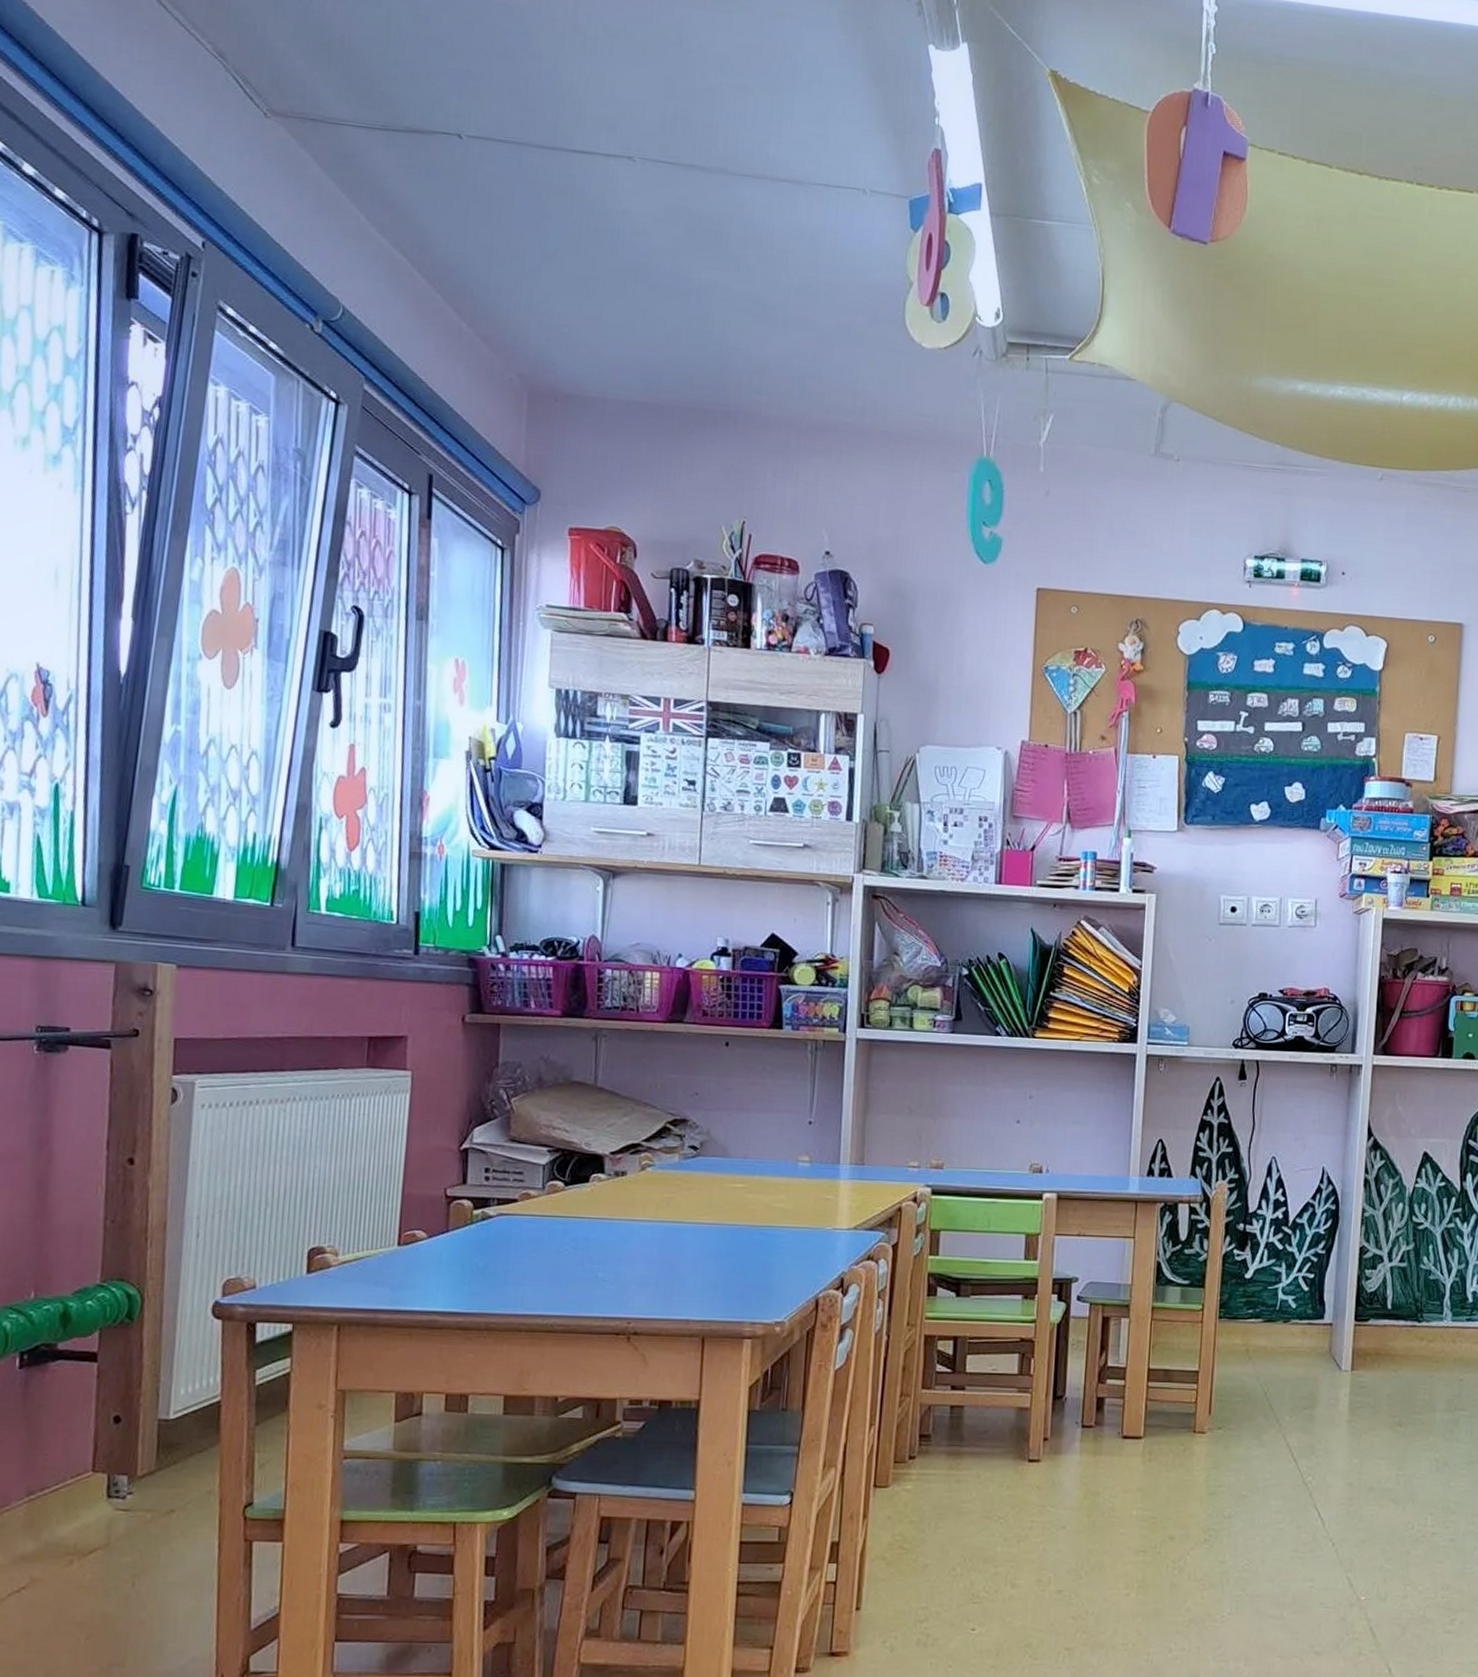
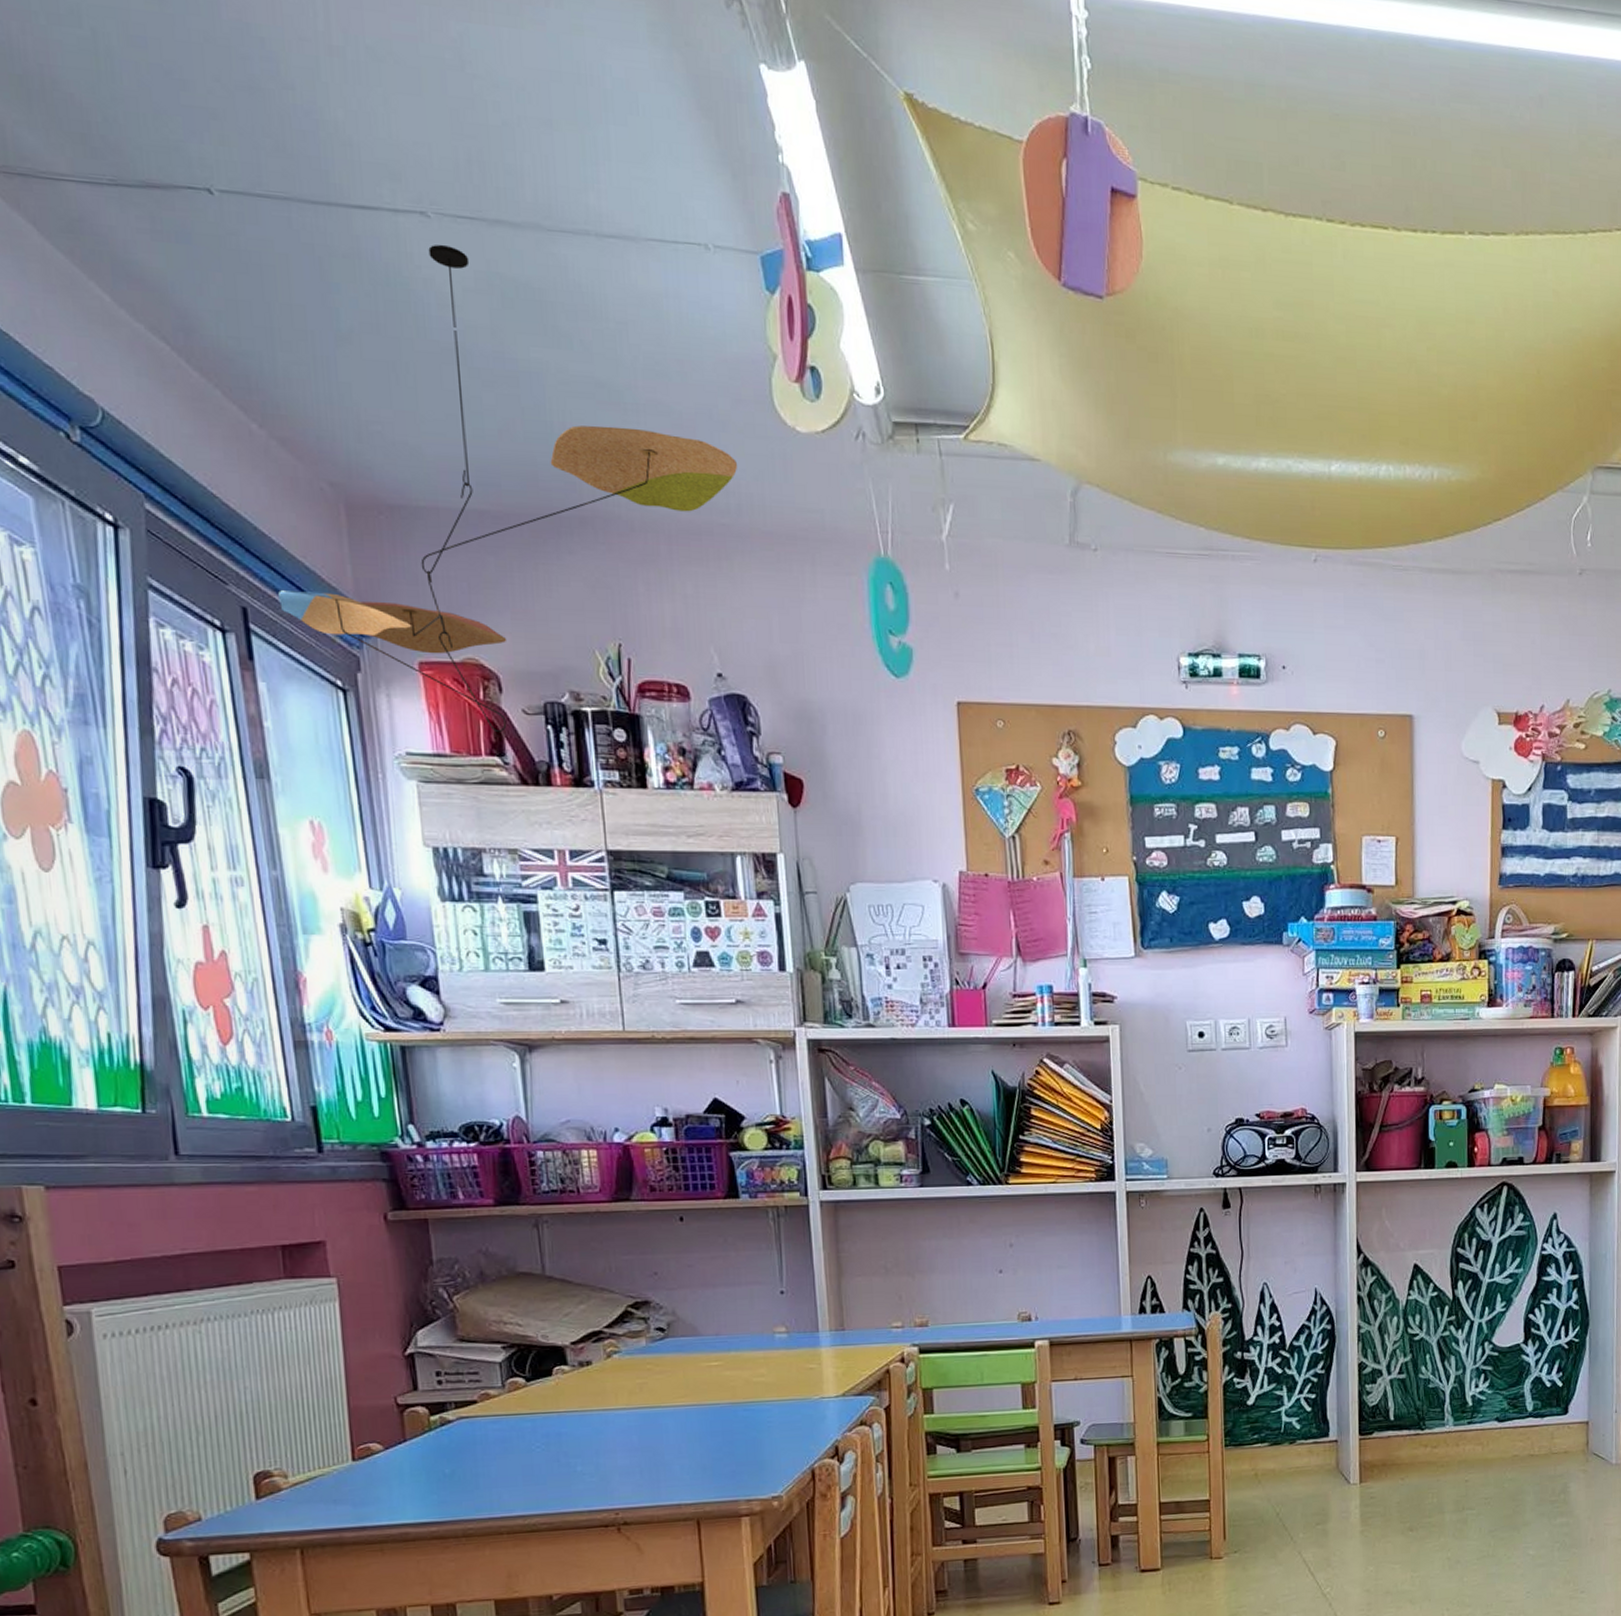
ceiling mobile: none [460,183,866,593] -> present [278,244,737,733]

